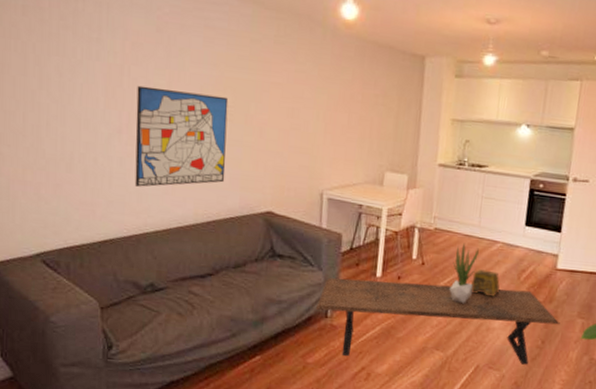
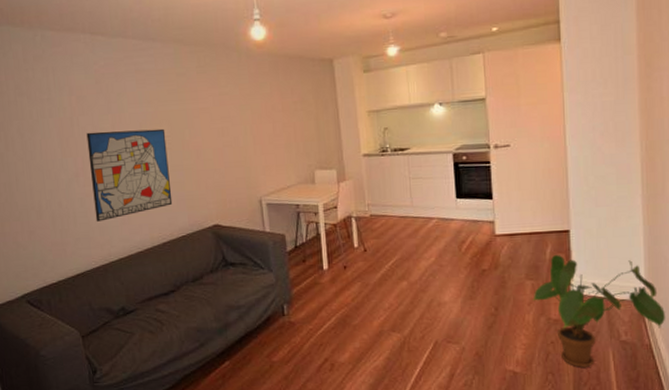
coffee table: present [316,278,560,365] -> none [273,261,510,350]
potted plant: present [449,242,479,304] -> none [393,224,417,283]
decorative box: present [471,269,500,297] -> none [415,247,444,272]

